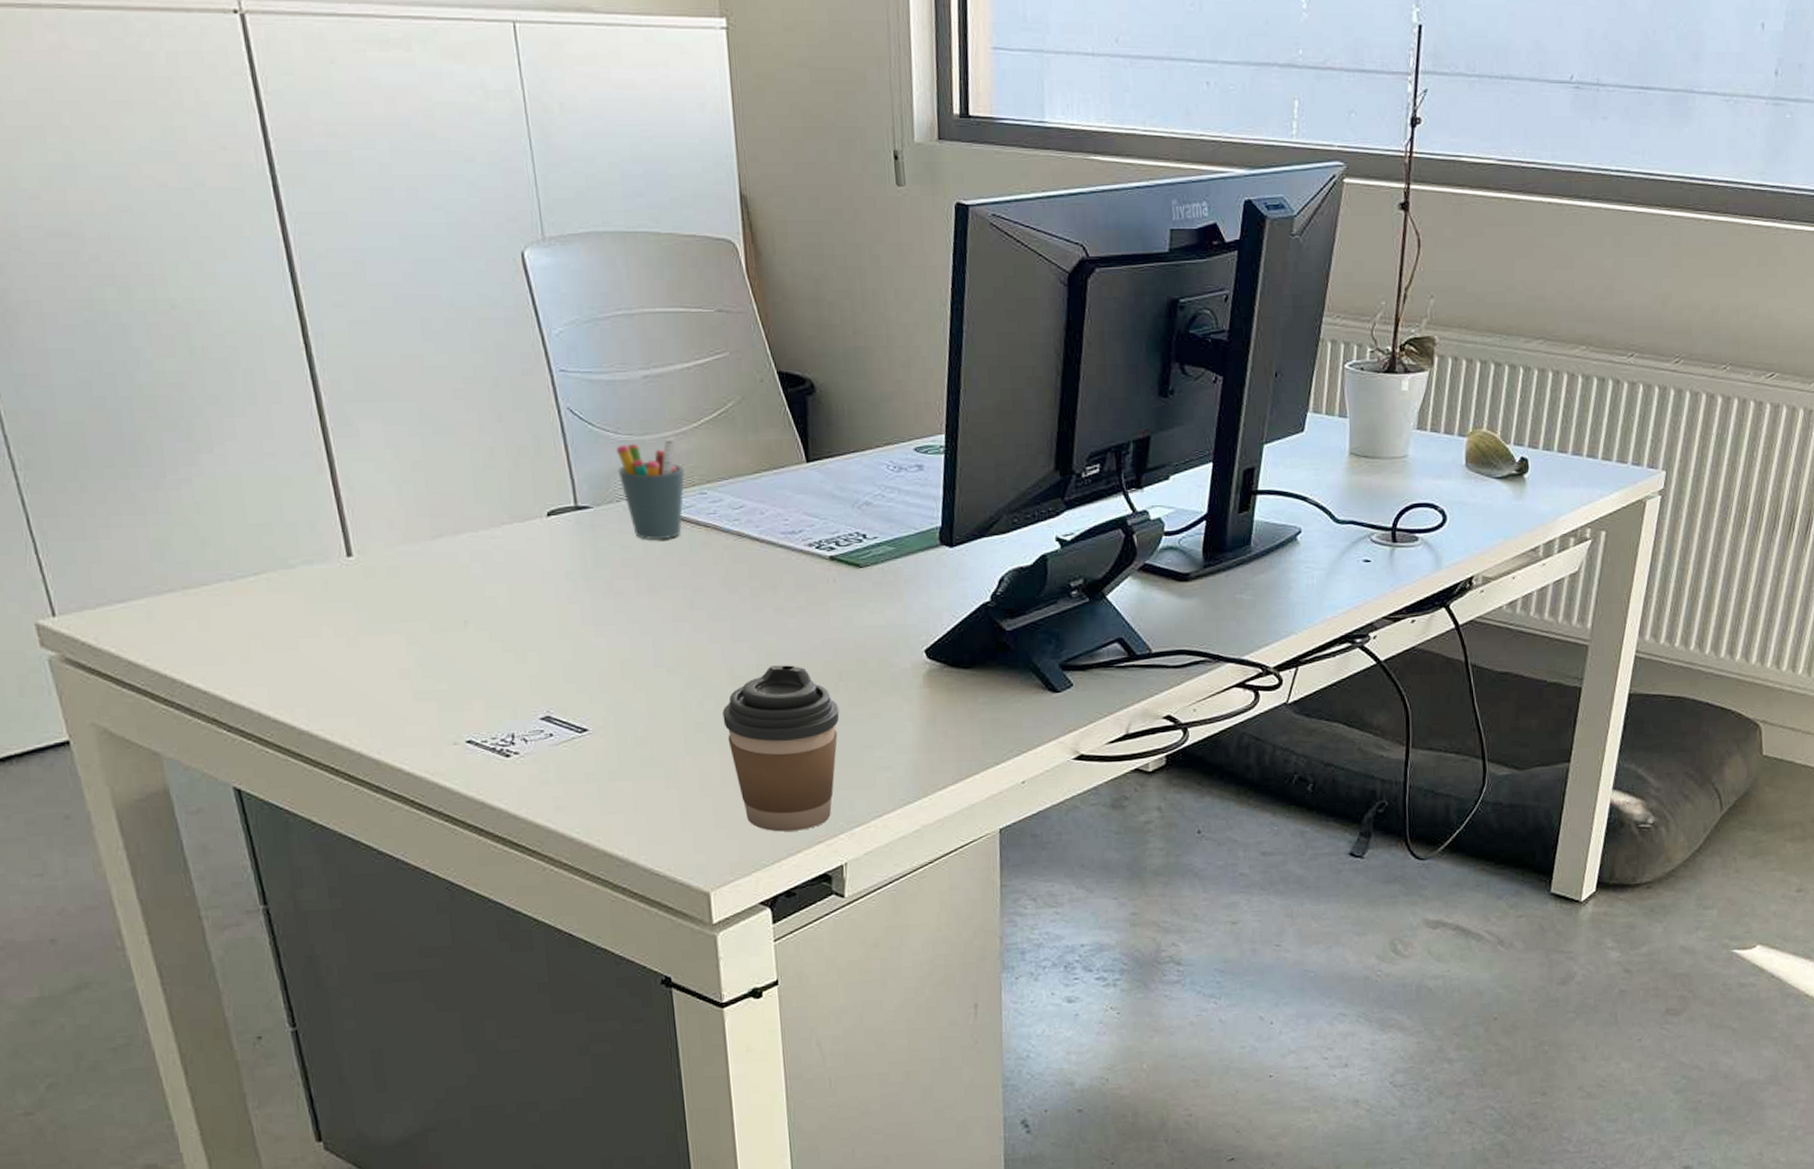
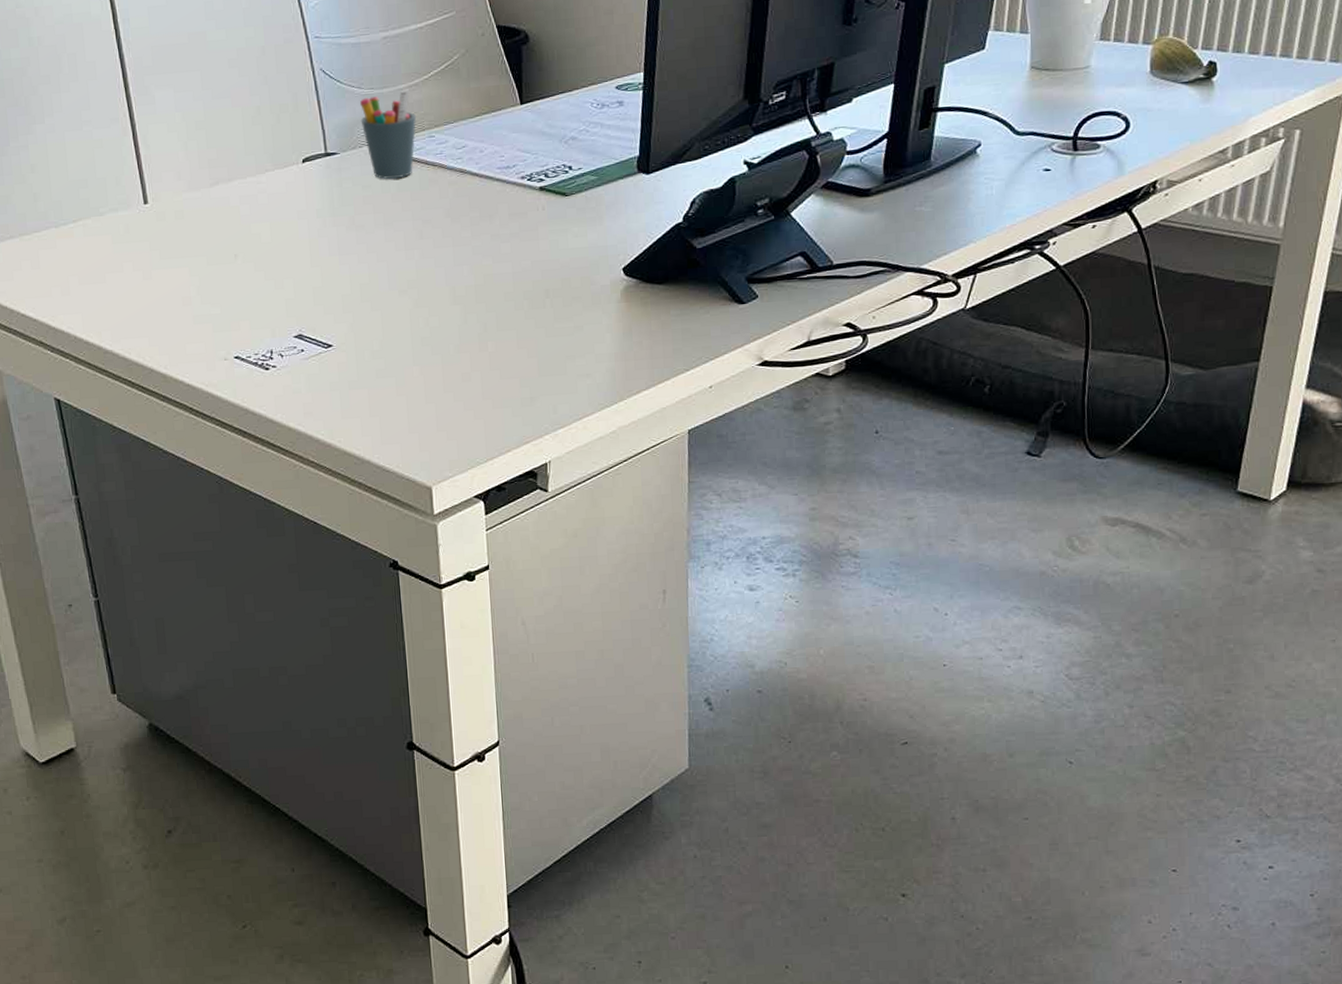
coffee cup: present [722,665,840,832] -> none [445,285,546,433]

